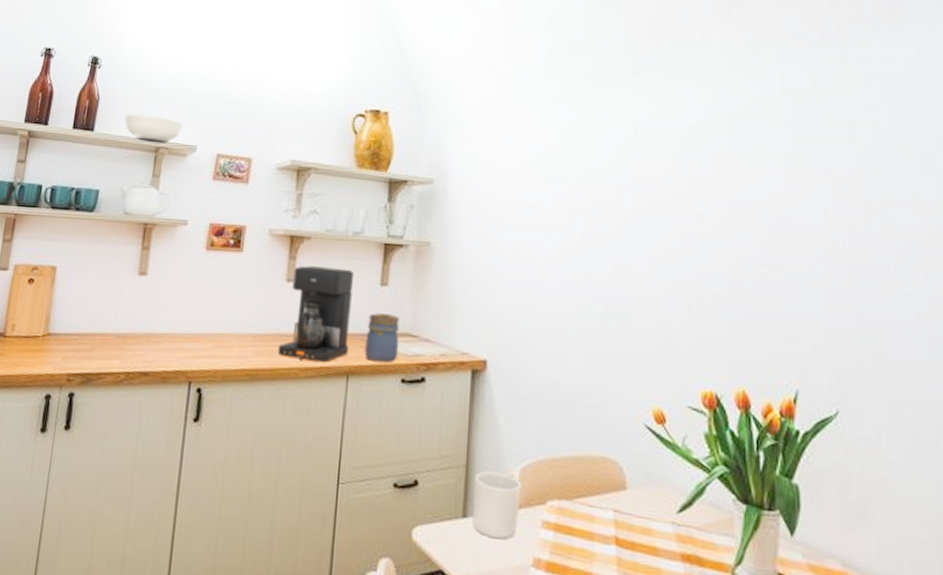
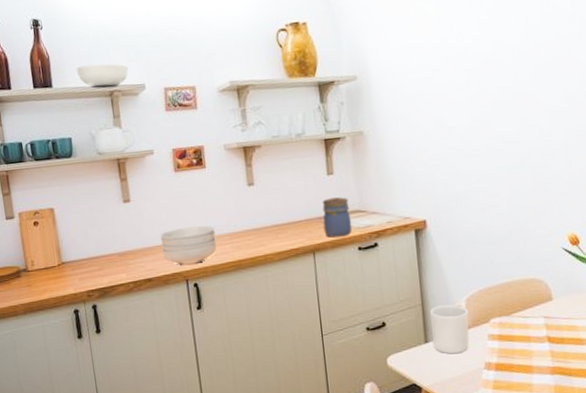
bowl: none [168,317,237,365] -> present [159,225,217,266]
coffee maker: present [277,265,354,363] -> none [252,166,311,247]

